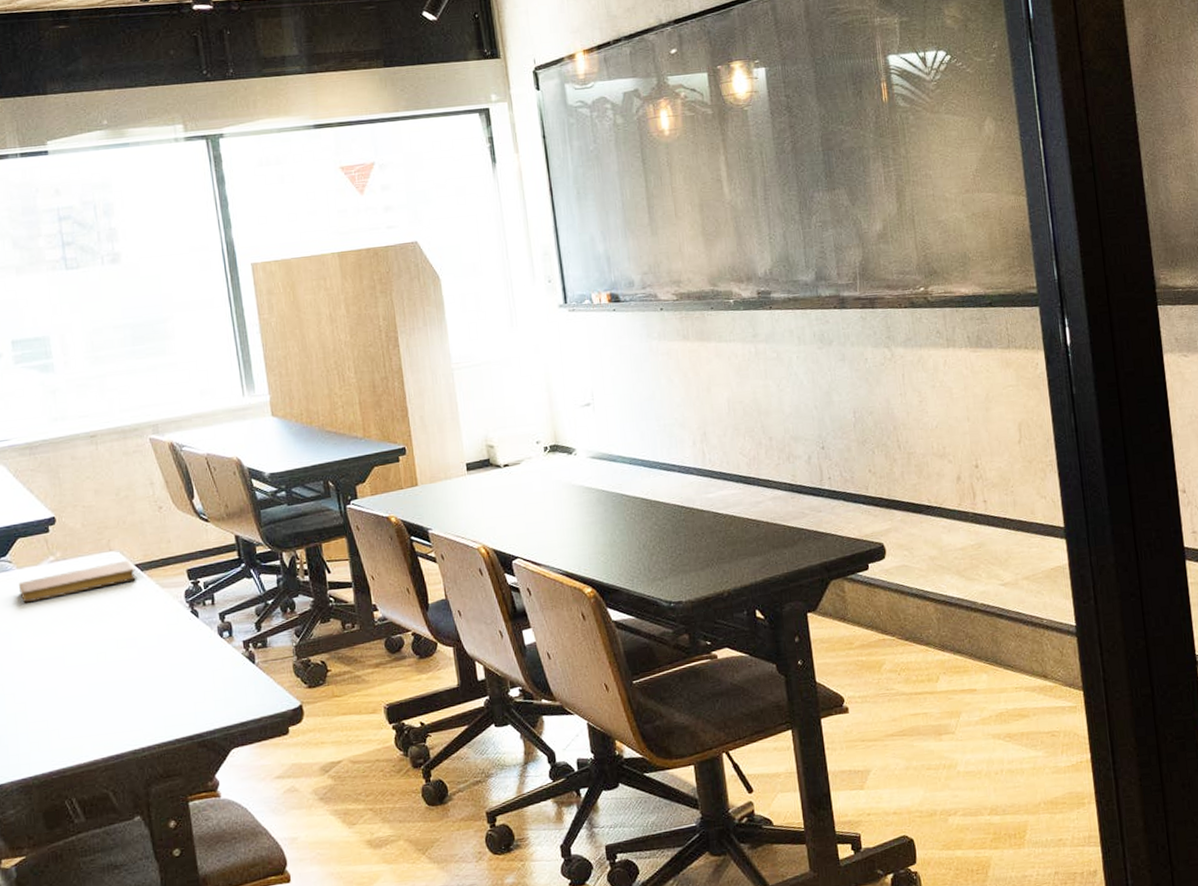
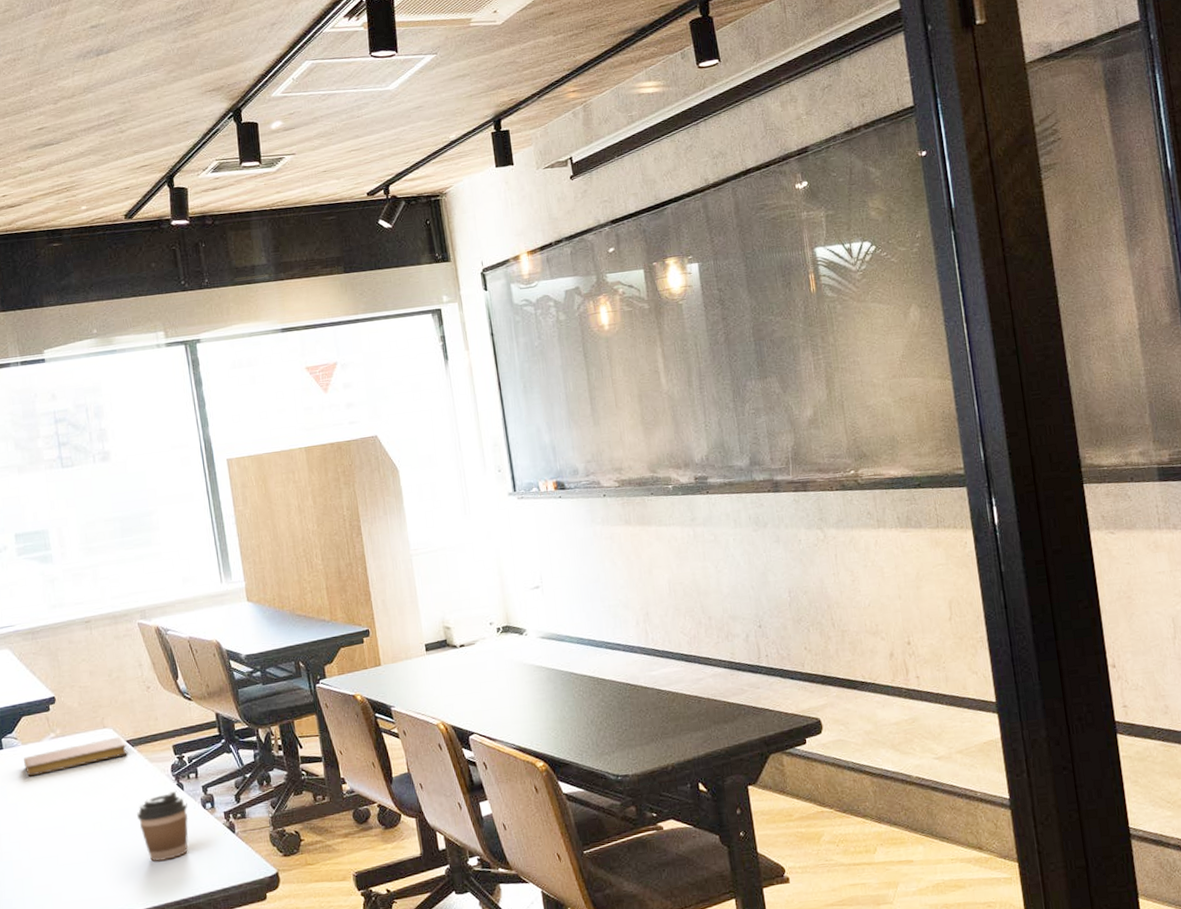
coffee cup: none [146,617,204,695] -> present [137,790,189,862]

